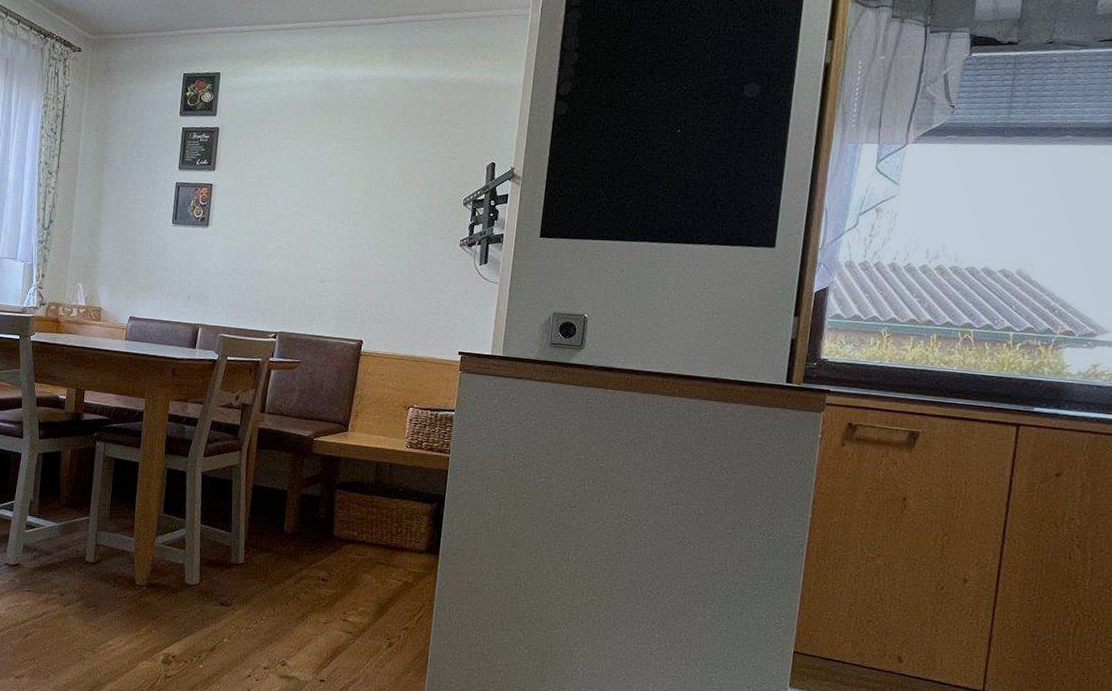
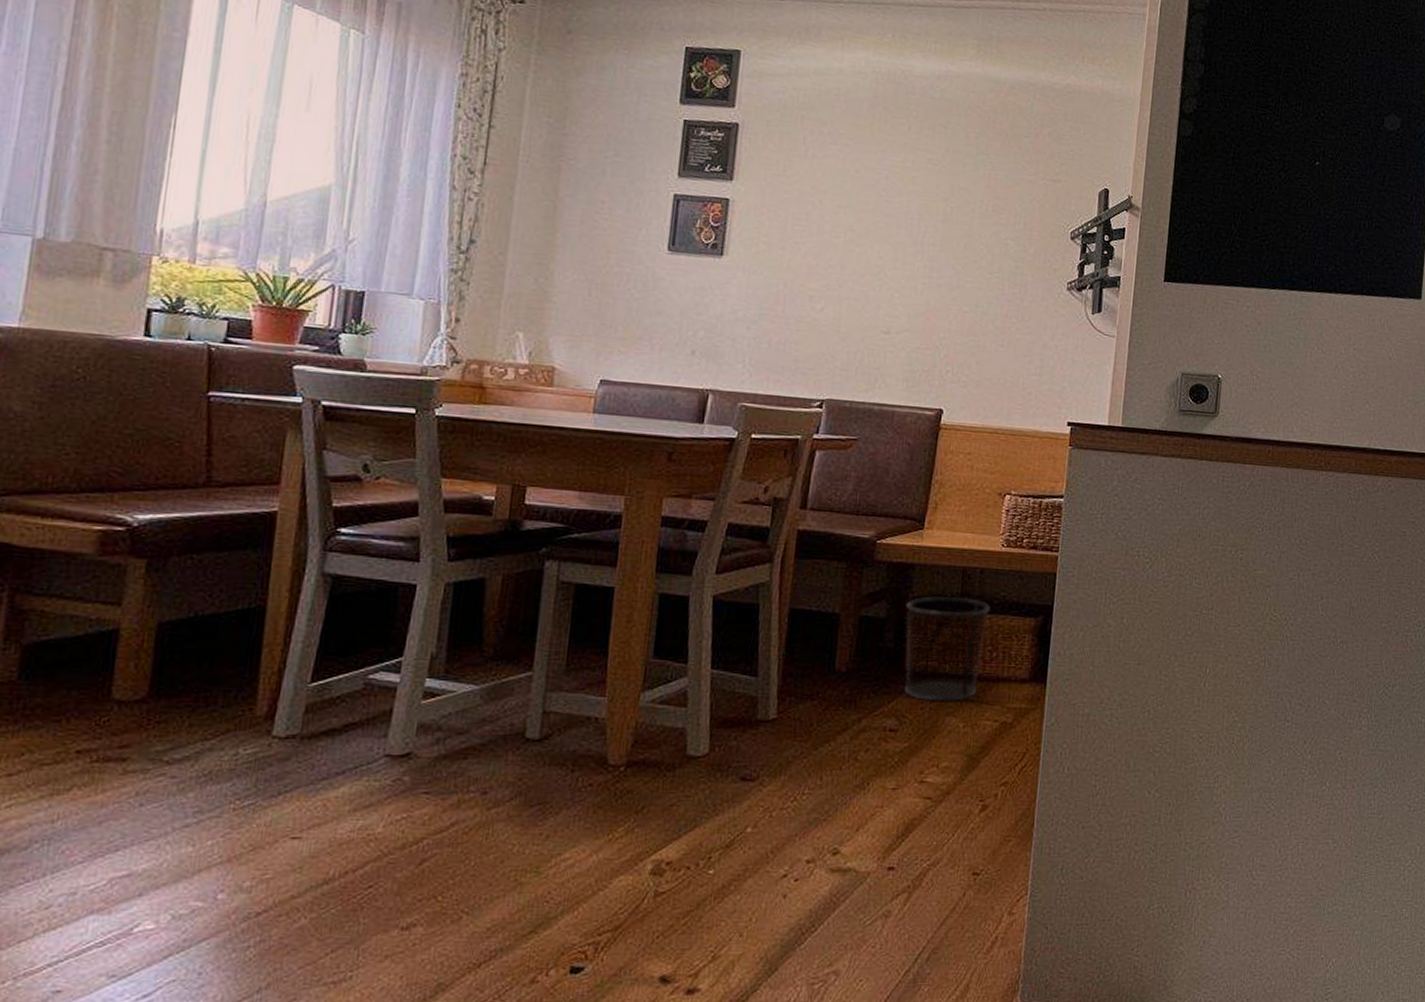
waste bin: none [333,482,397,563] -> present [905,596,990,702]

